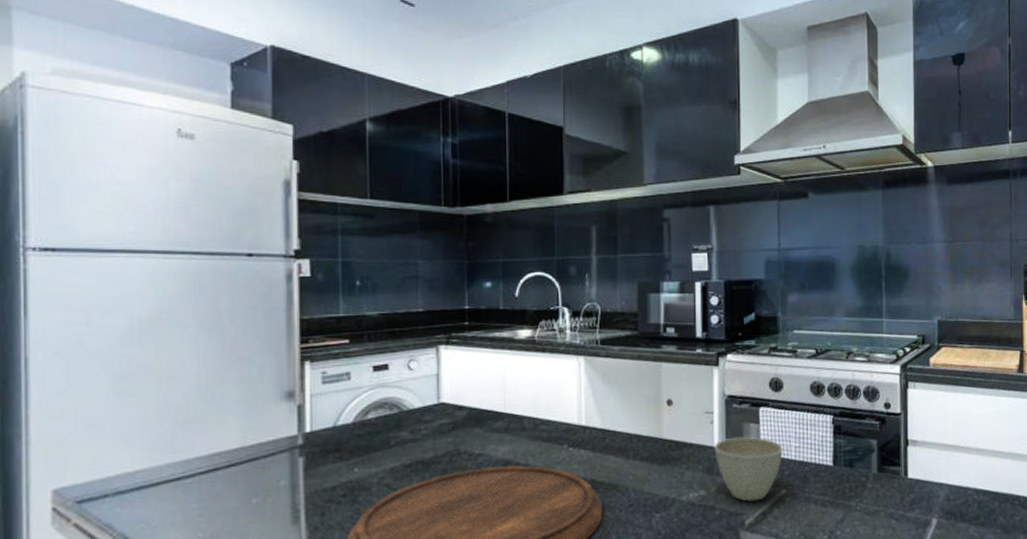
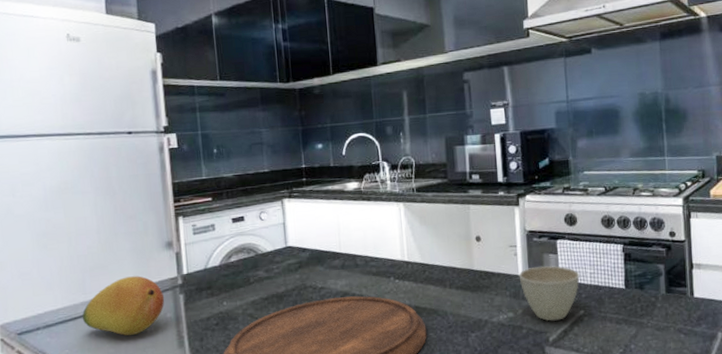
fruit: none [167,432,279,508] -> present [82,276,165,336]

